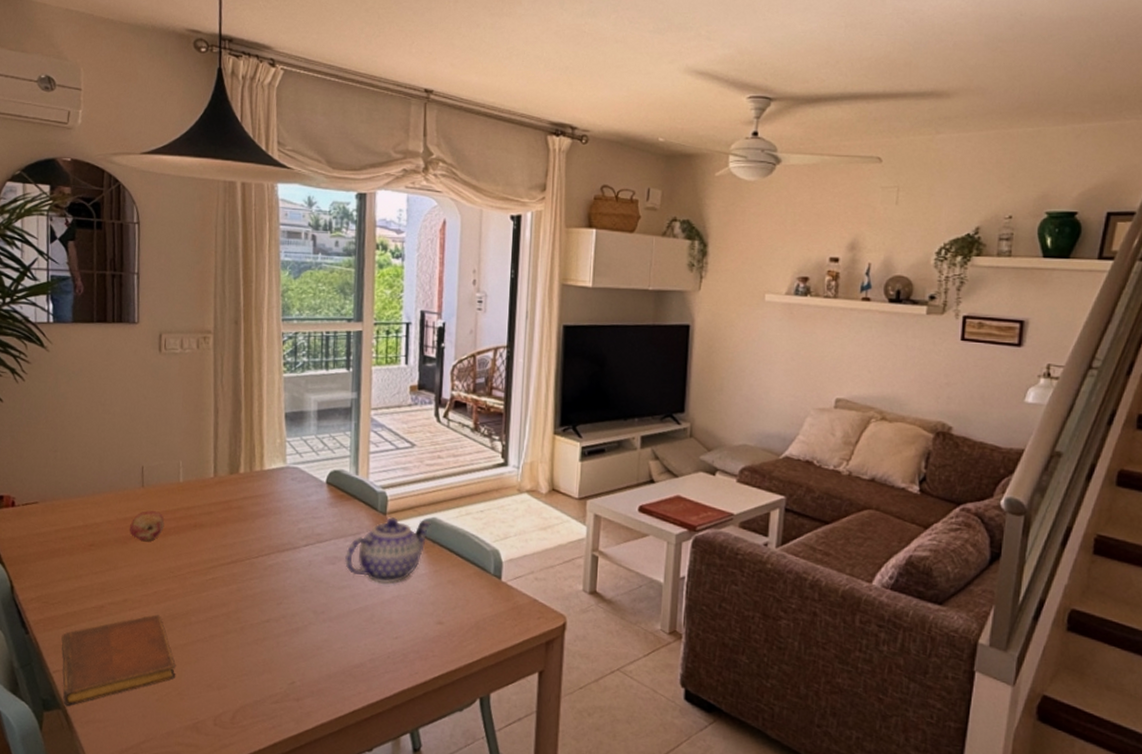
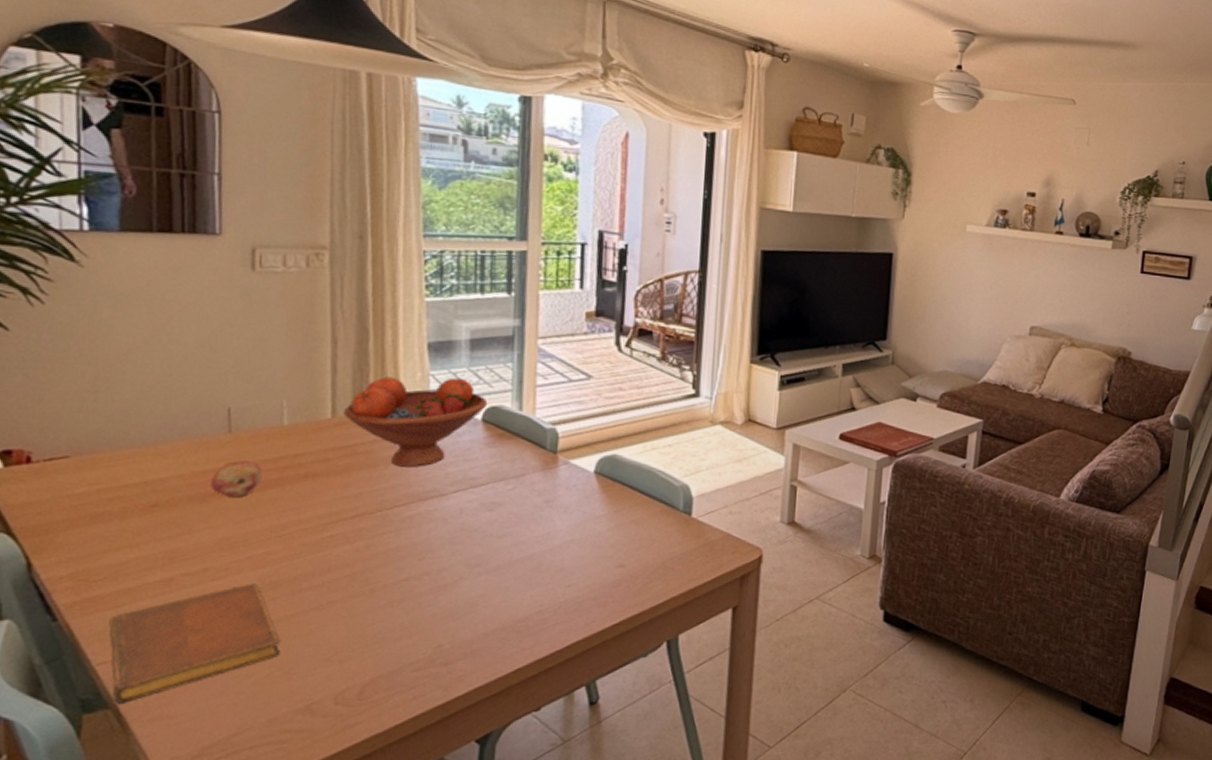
fruit bowl: none [223,442,331,522] -> present [344,376,488,467]
teapot: present [345,517,431,584] -> none [506,456,611,529]

